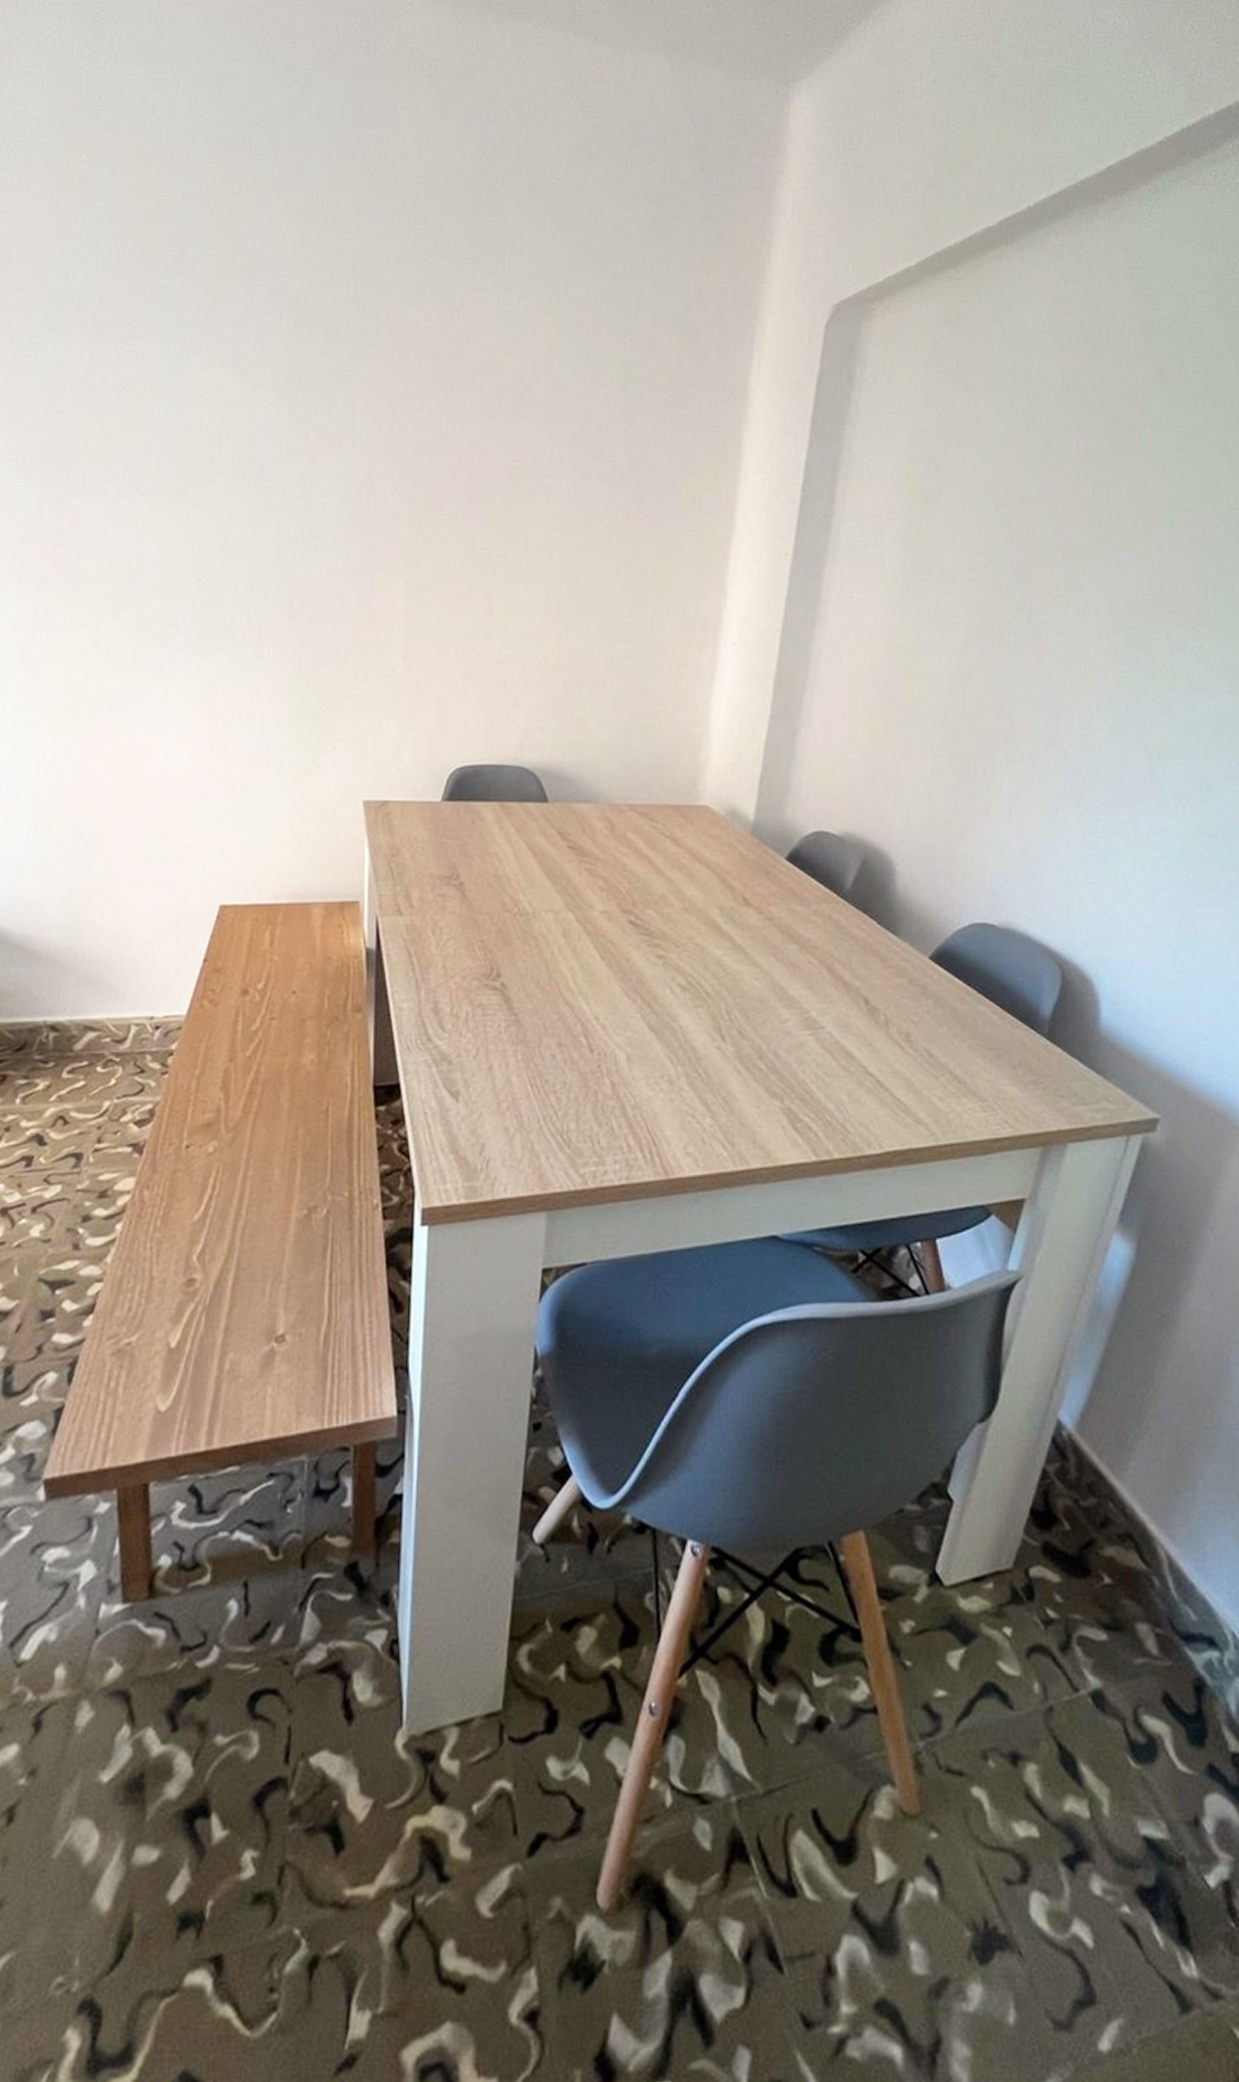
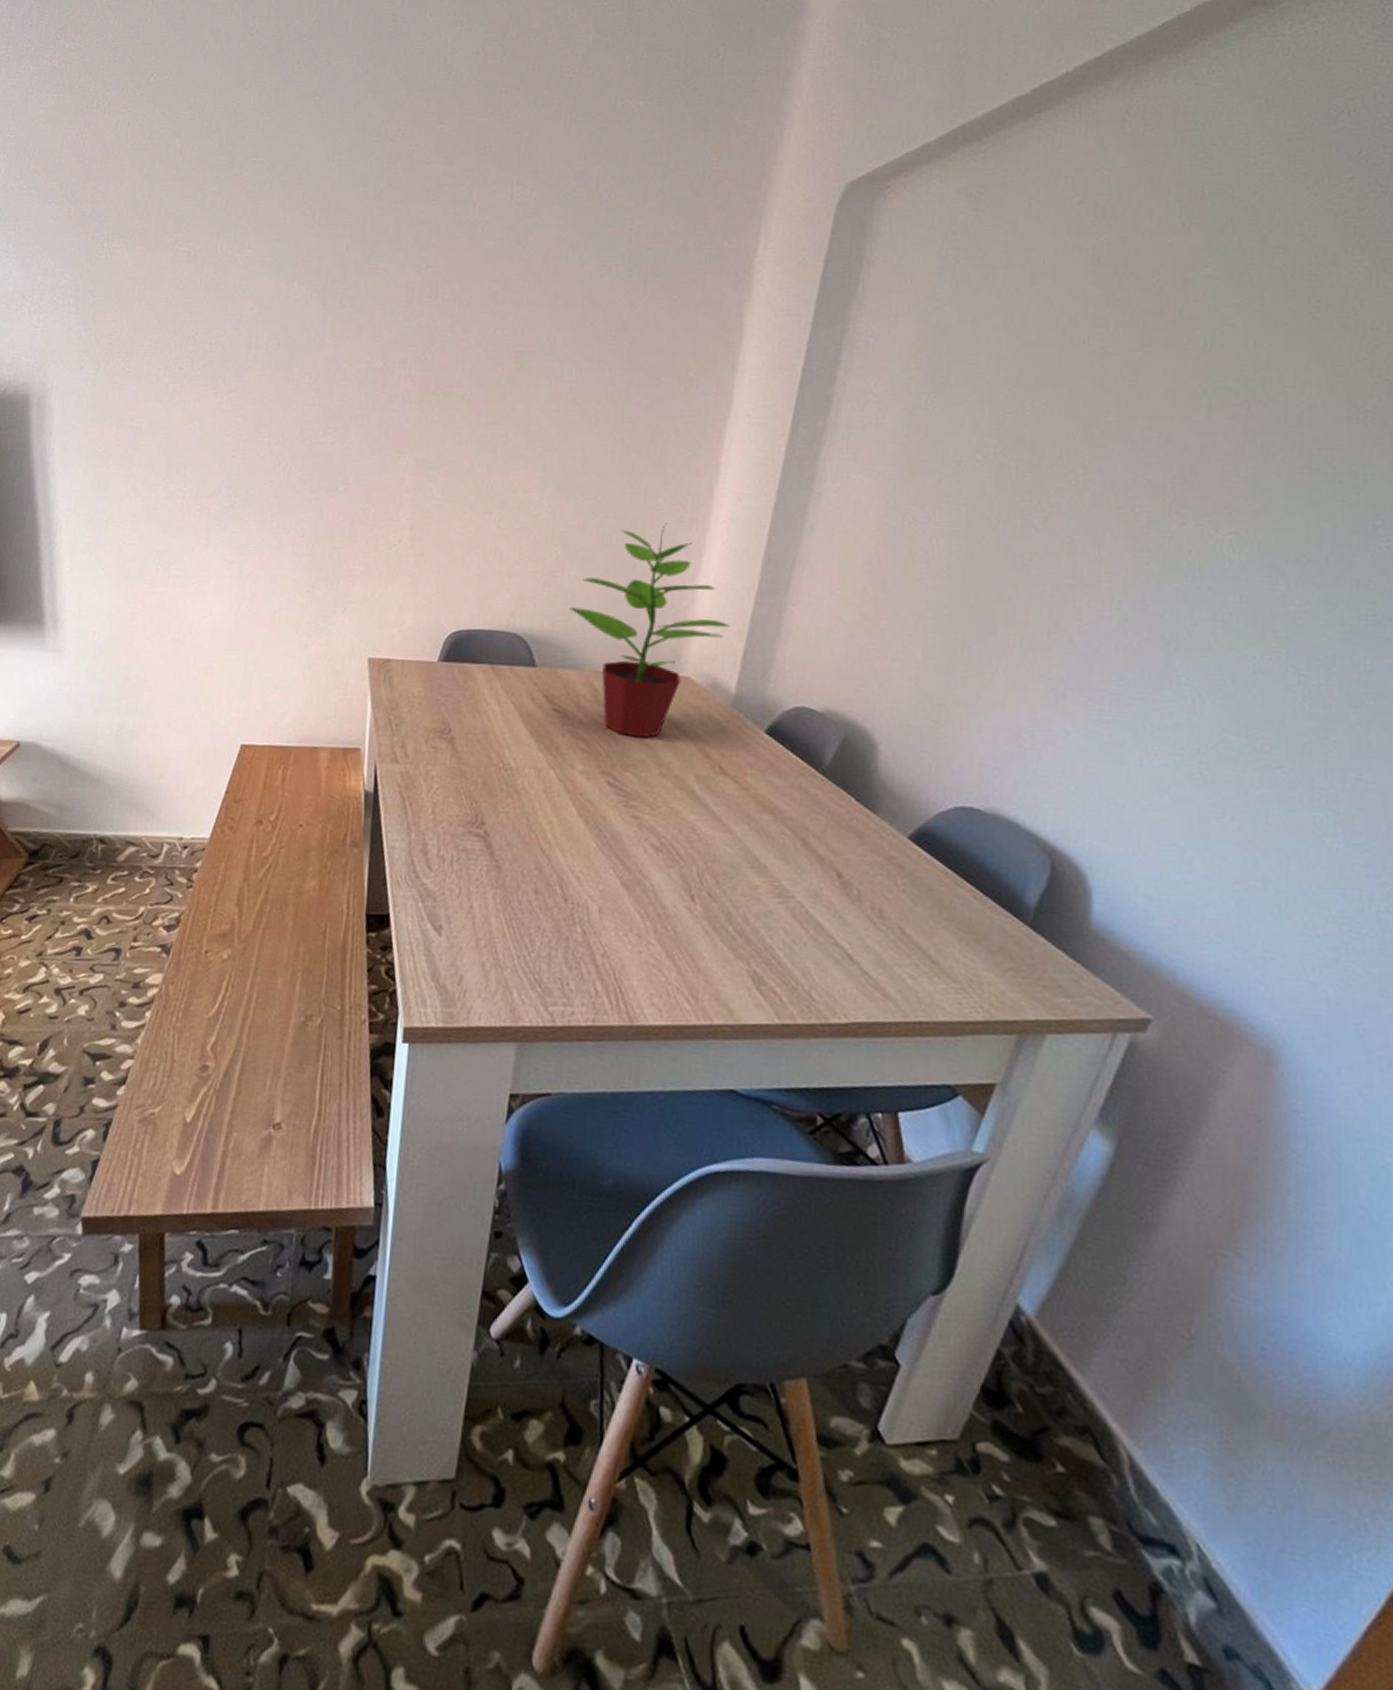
potted plant: none [580,646,745,872] -> present [569,523,730,738]

